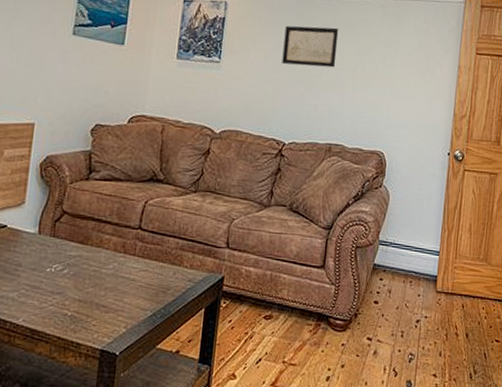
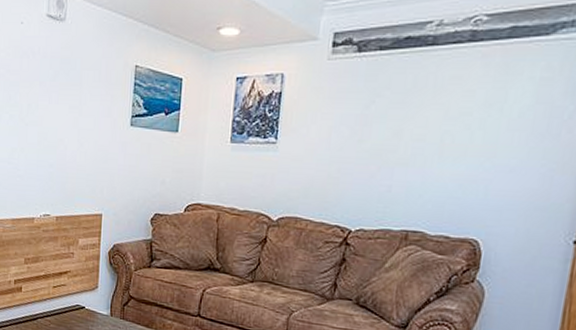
wall art: present [282,25,339,68] -> none [348,90,422,141]

